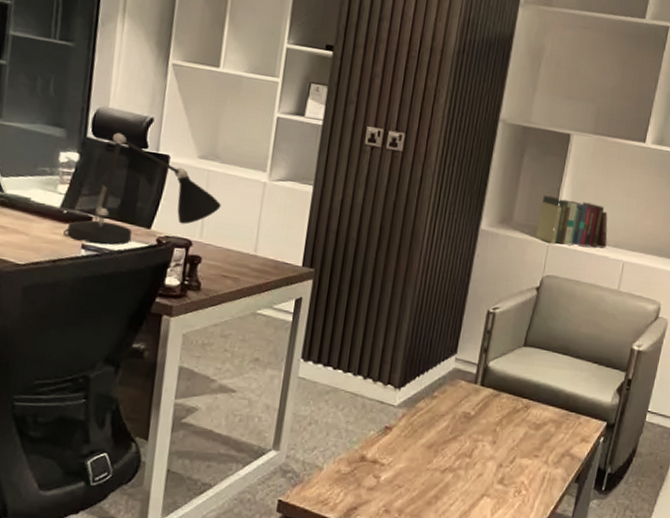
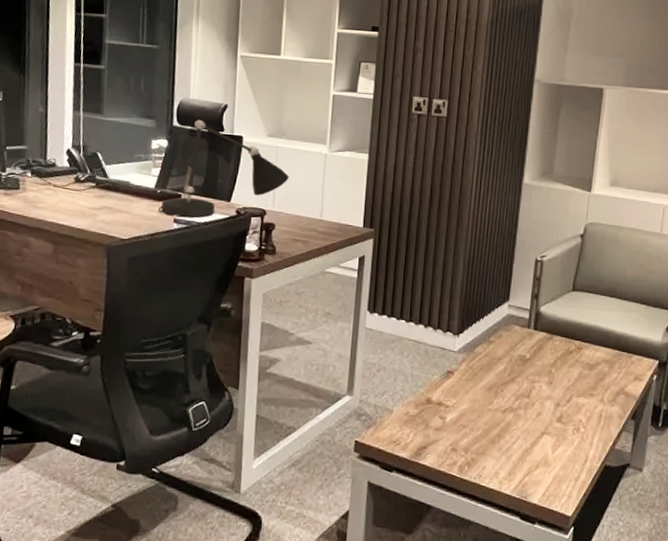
books: present [535,195,608,249] -> none [576,147,646,194]

